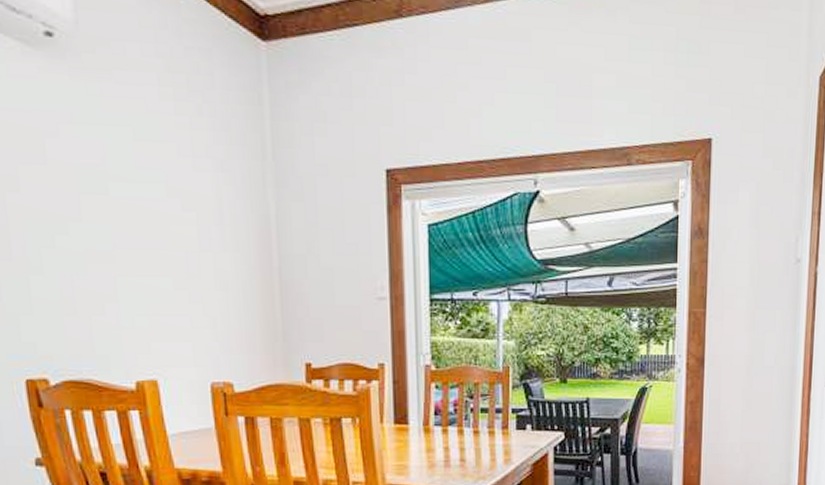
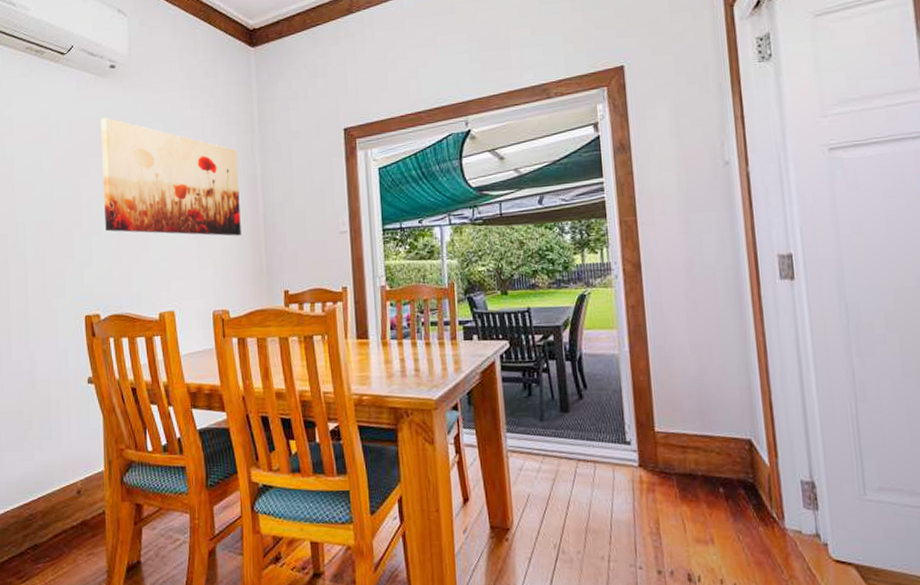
wall art: none [32,109,249,292] -> present [100,118,241,236]

